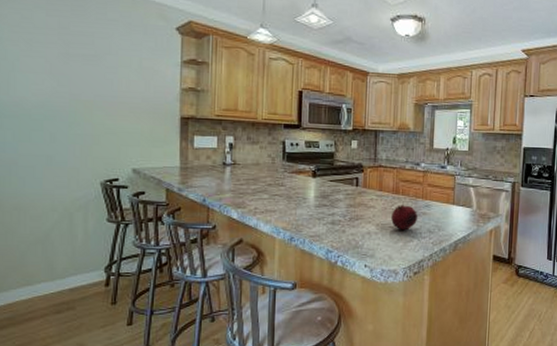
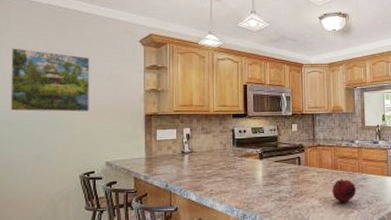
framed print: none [14,23,114,110] -> present [10,48,90,113]

